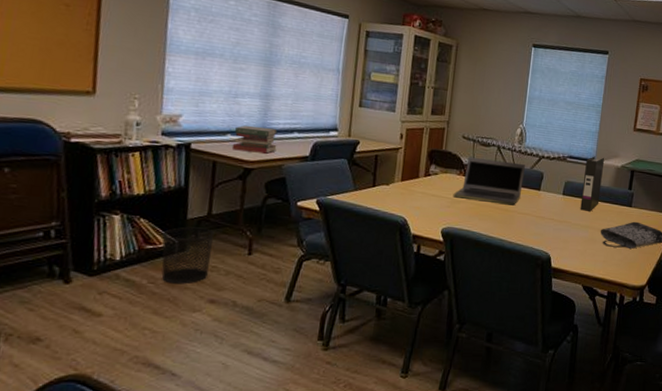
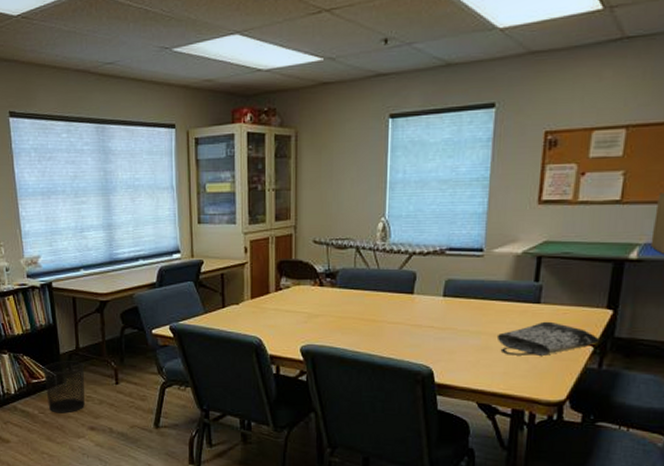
books: present [231,125,277,154] -> none [86,258,126,285]
laptop: present [453,157,525,206] -> none [309,264,392,315]
binder: present [580,156,605,211] -> none [467,244,498,314]

